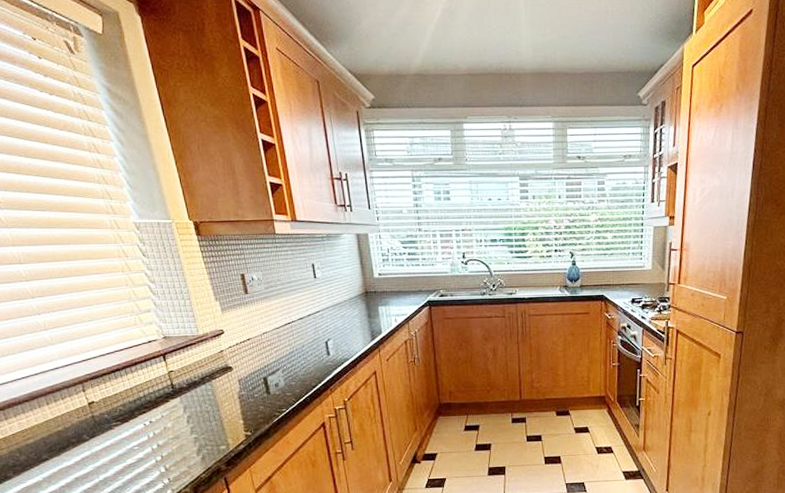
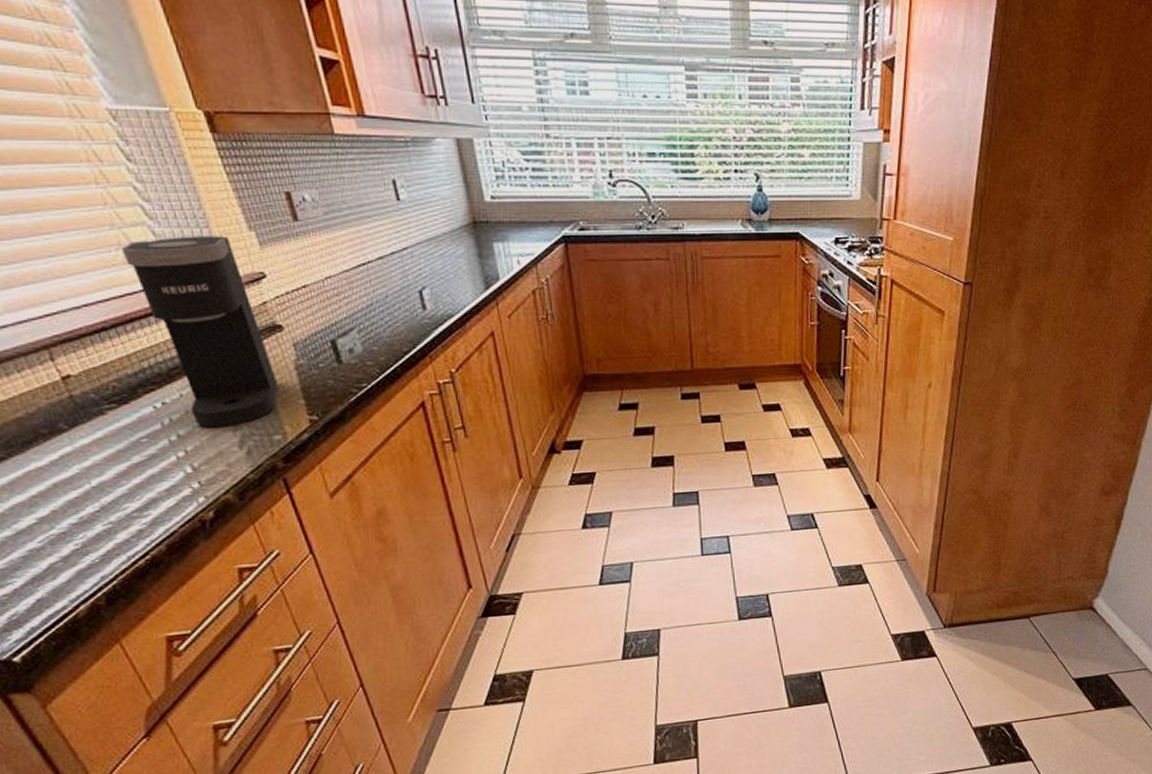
coffee maker: none [134,305,226,440] -> present [122,236,278,428]

